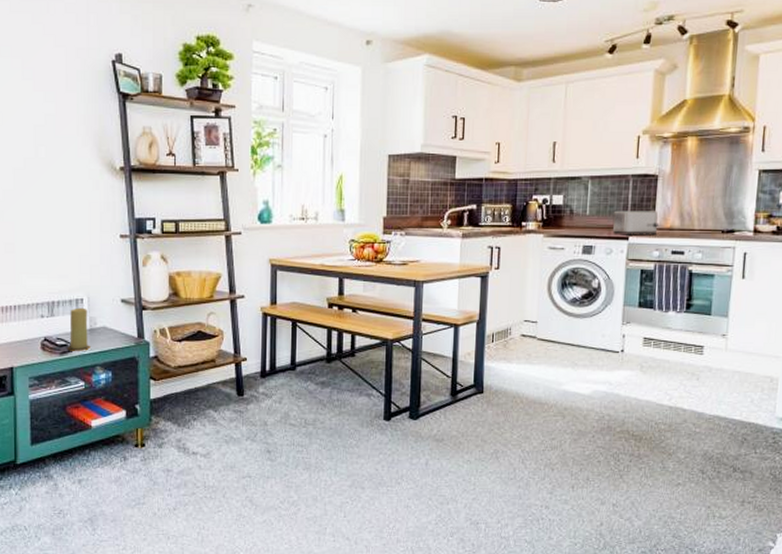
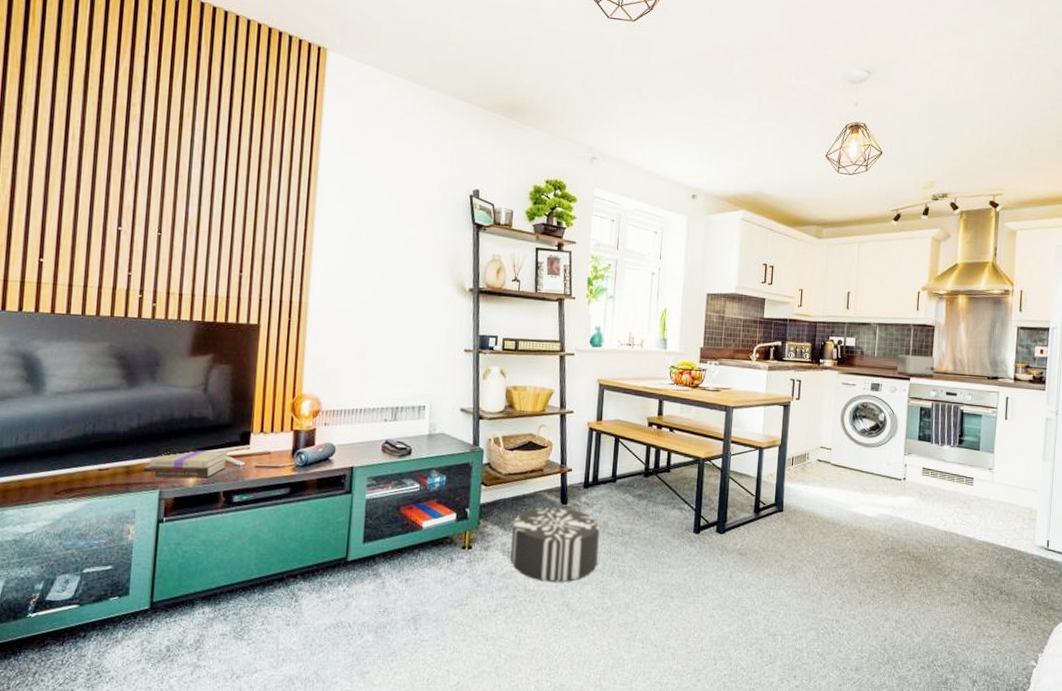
candle: present [67,307,91,352] -> none [406,414,429,456]
pouf: none [185,399,282,477] -> present [509,507,600,582]

